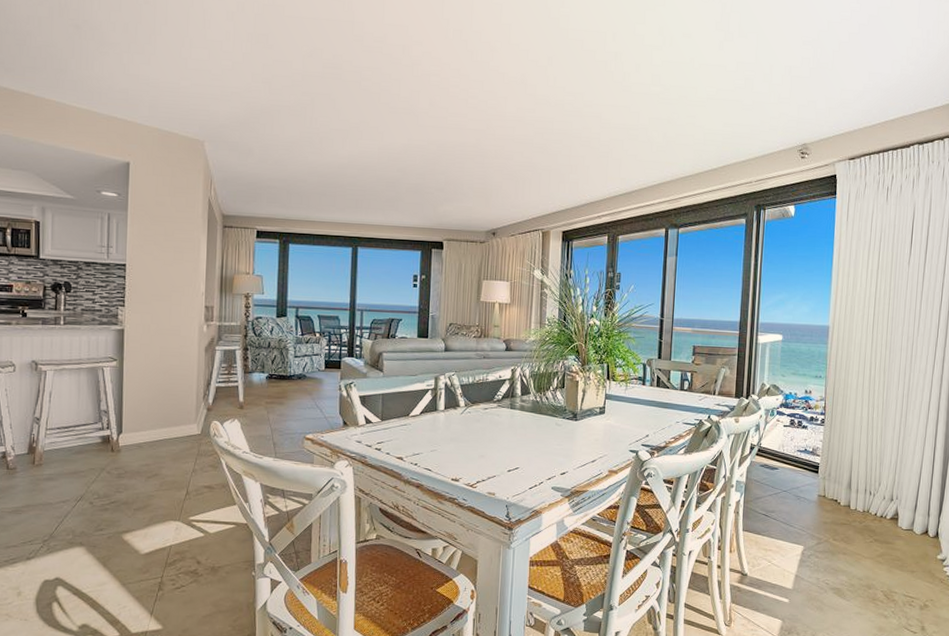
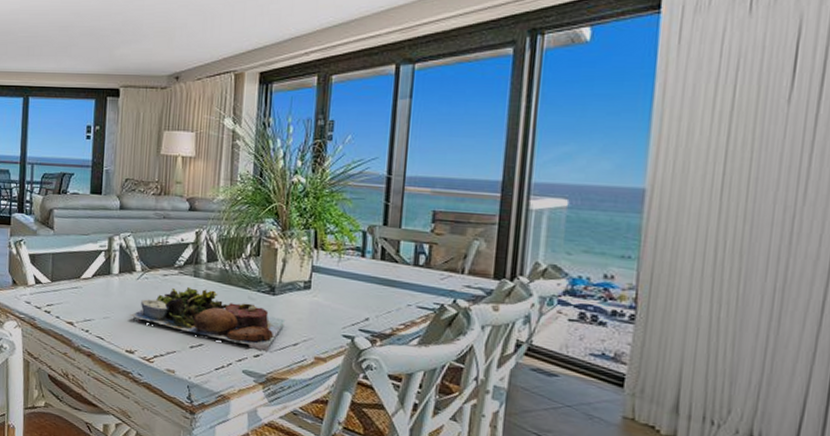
food platter: none [455,417,586,469] -> present [130,286,286,352]

